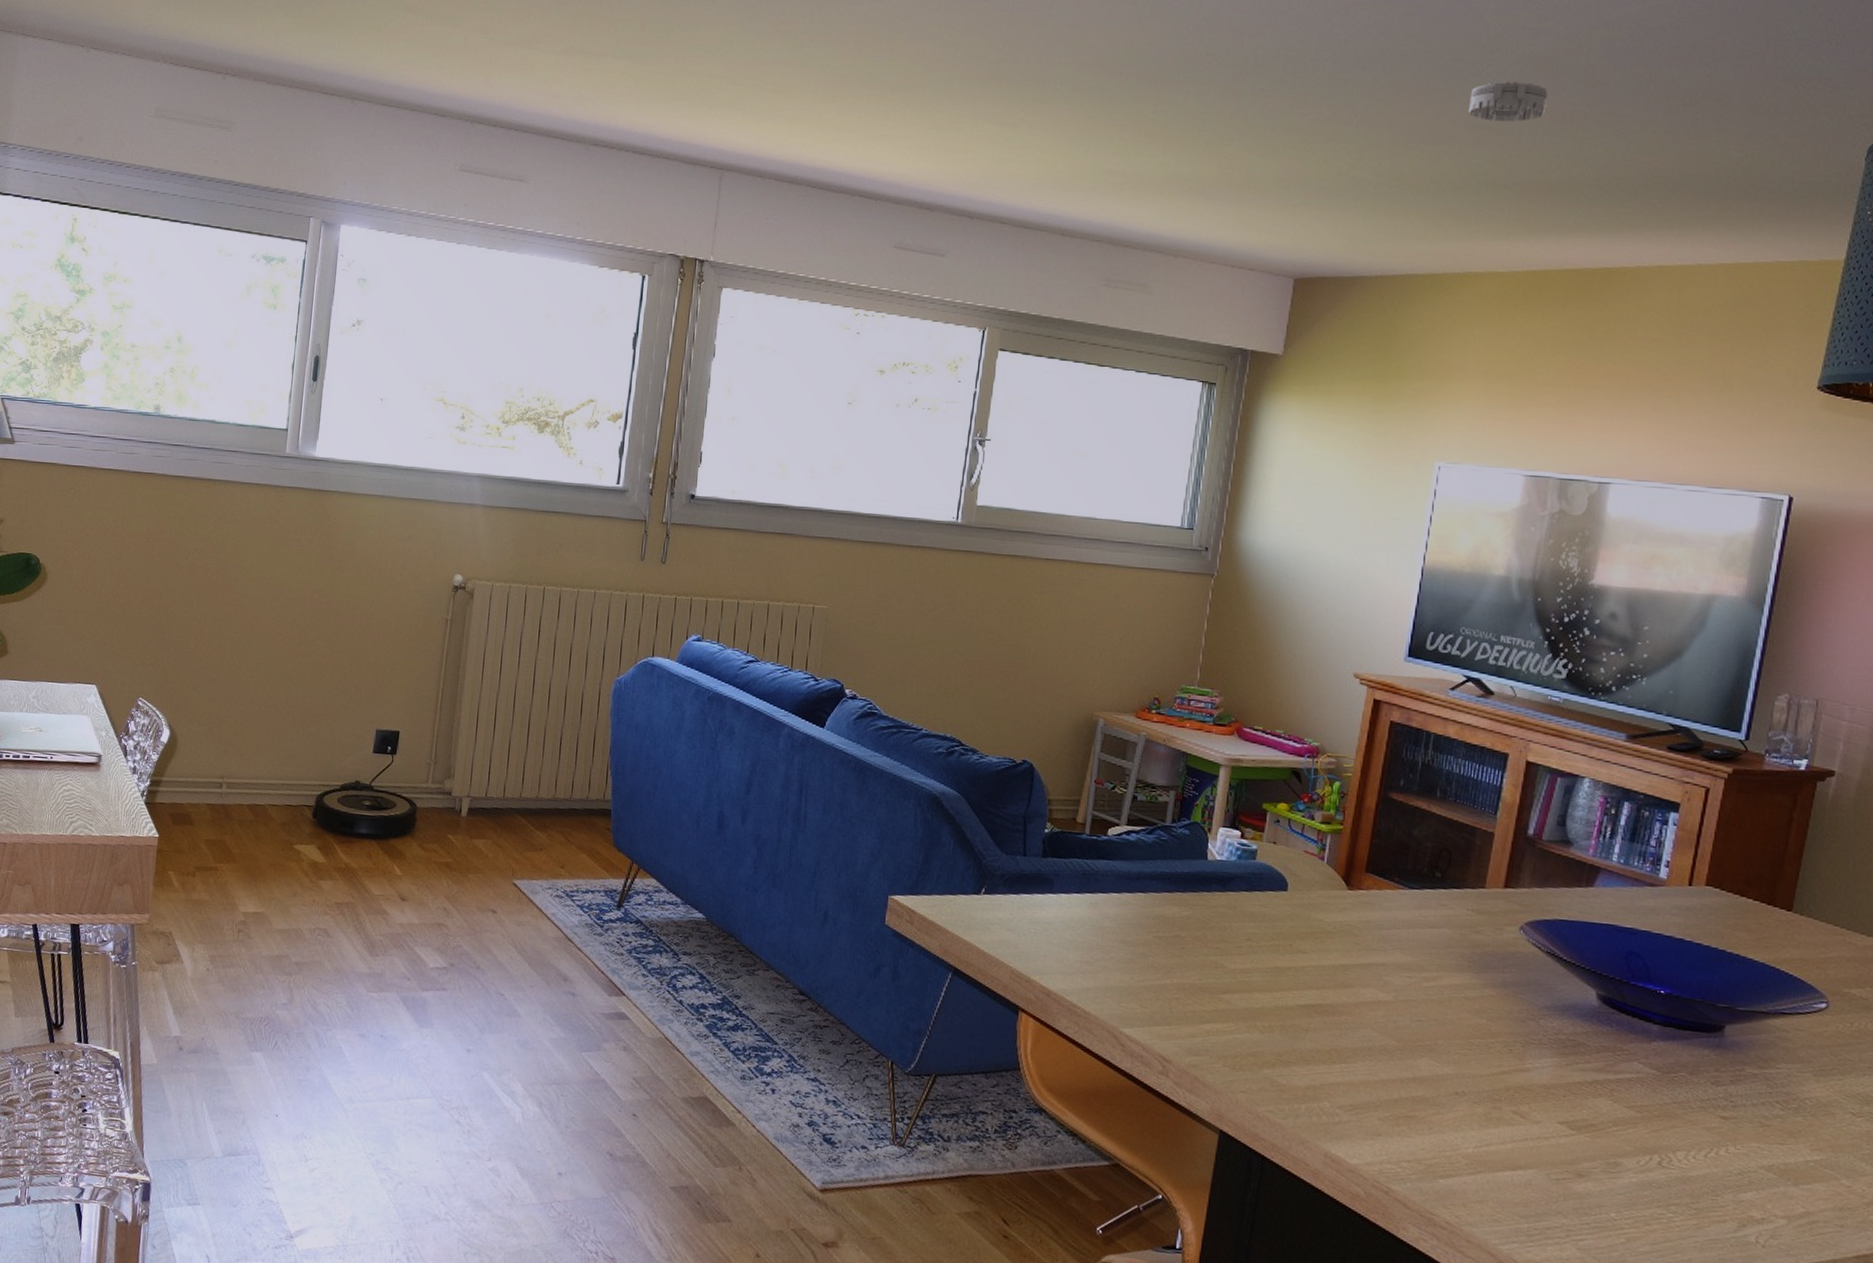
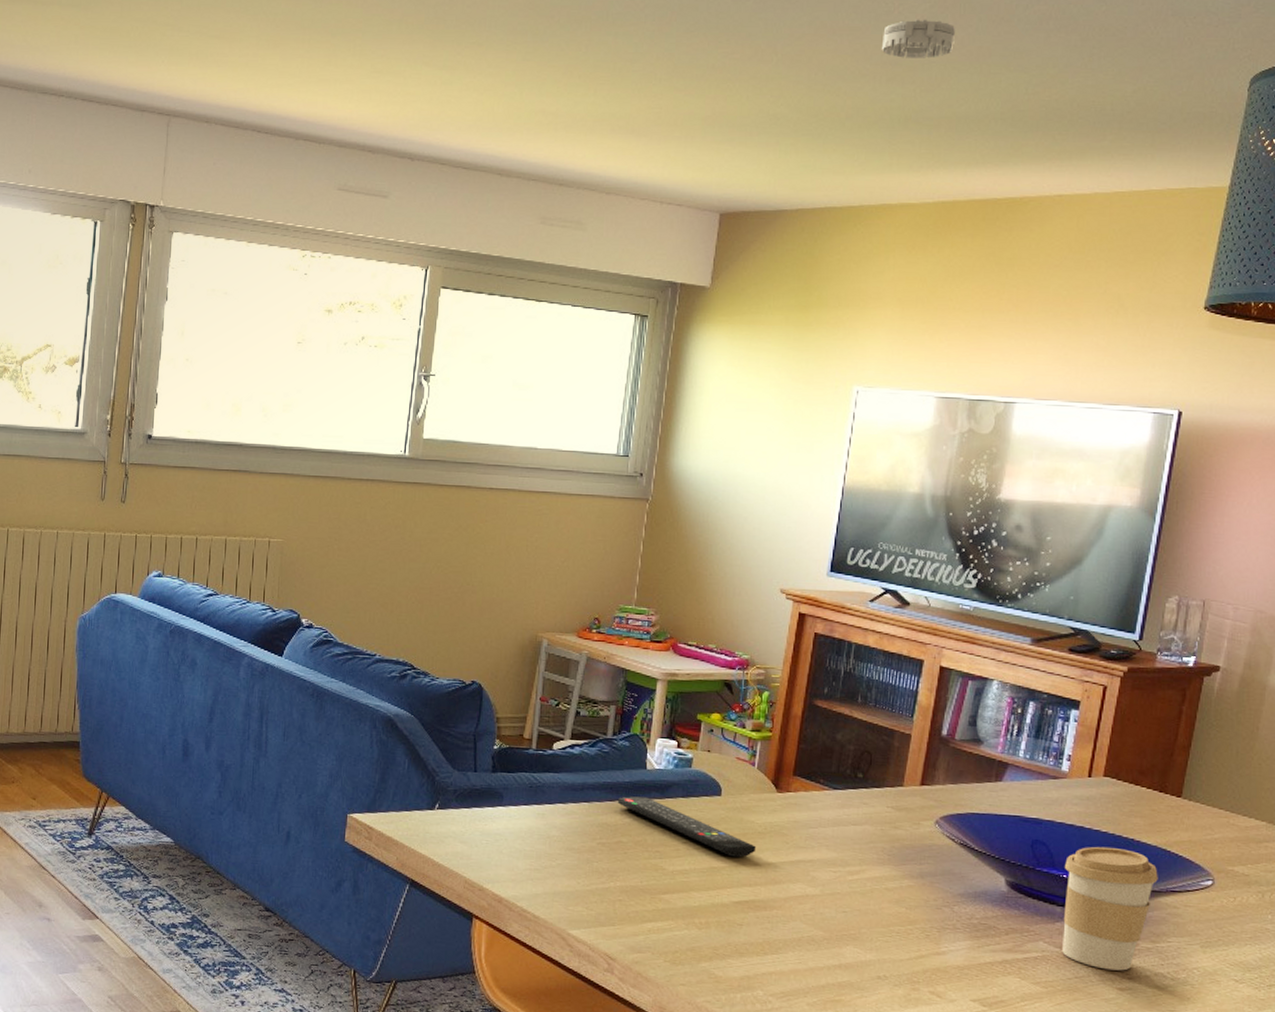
remote control: none [1176,888,1325,958] -> present [618,796,757,858]
coffee cup: none [1659,961,1766,1098] -> present [1062,846,1158,971]

